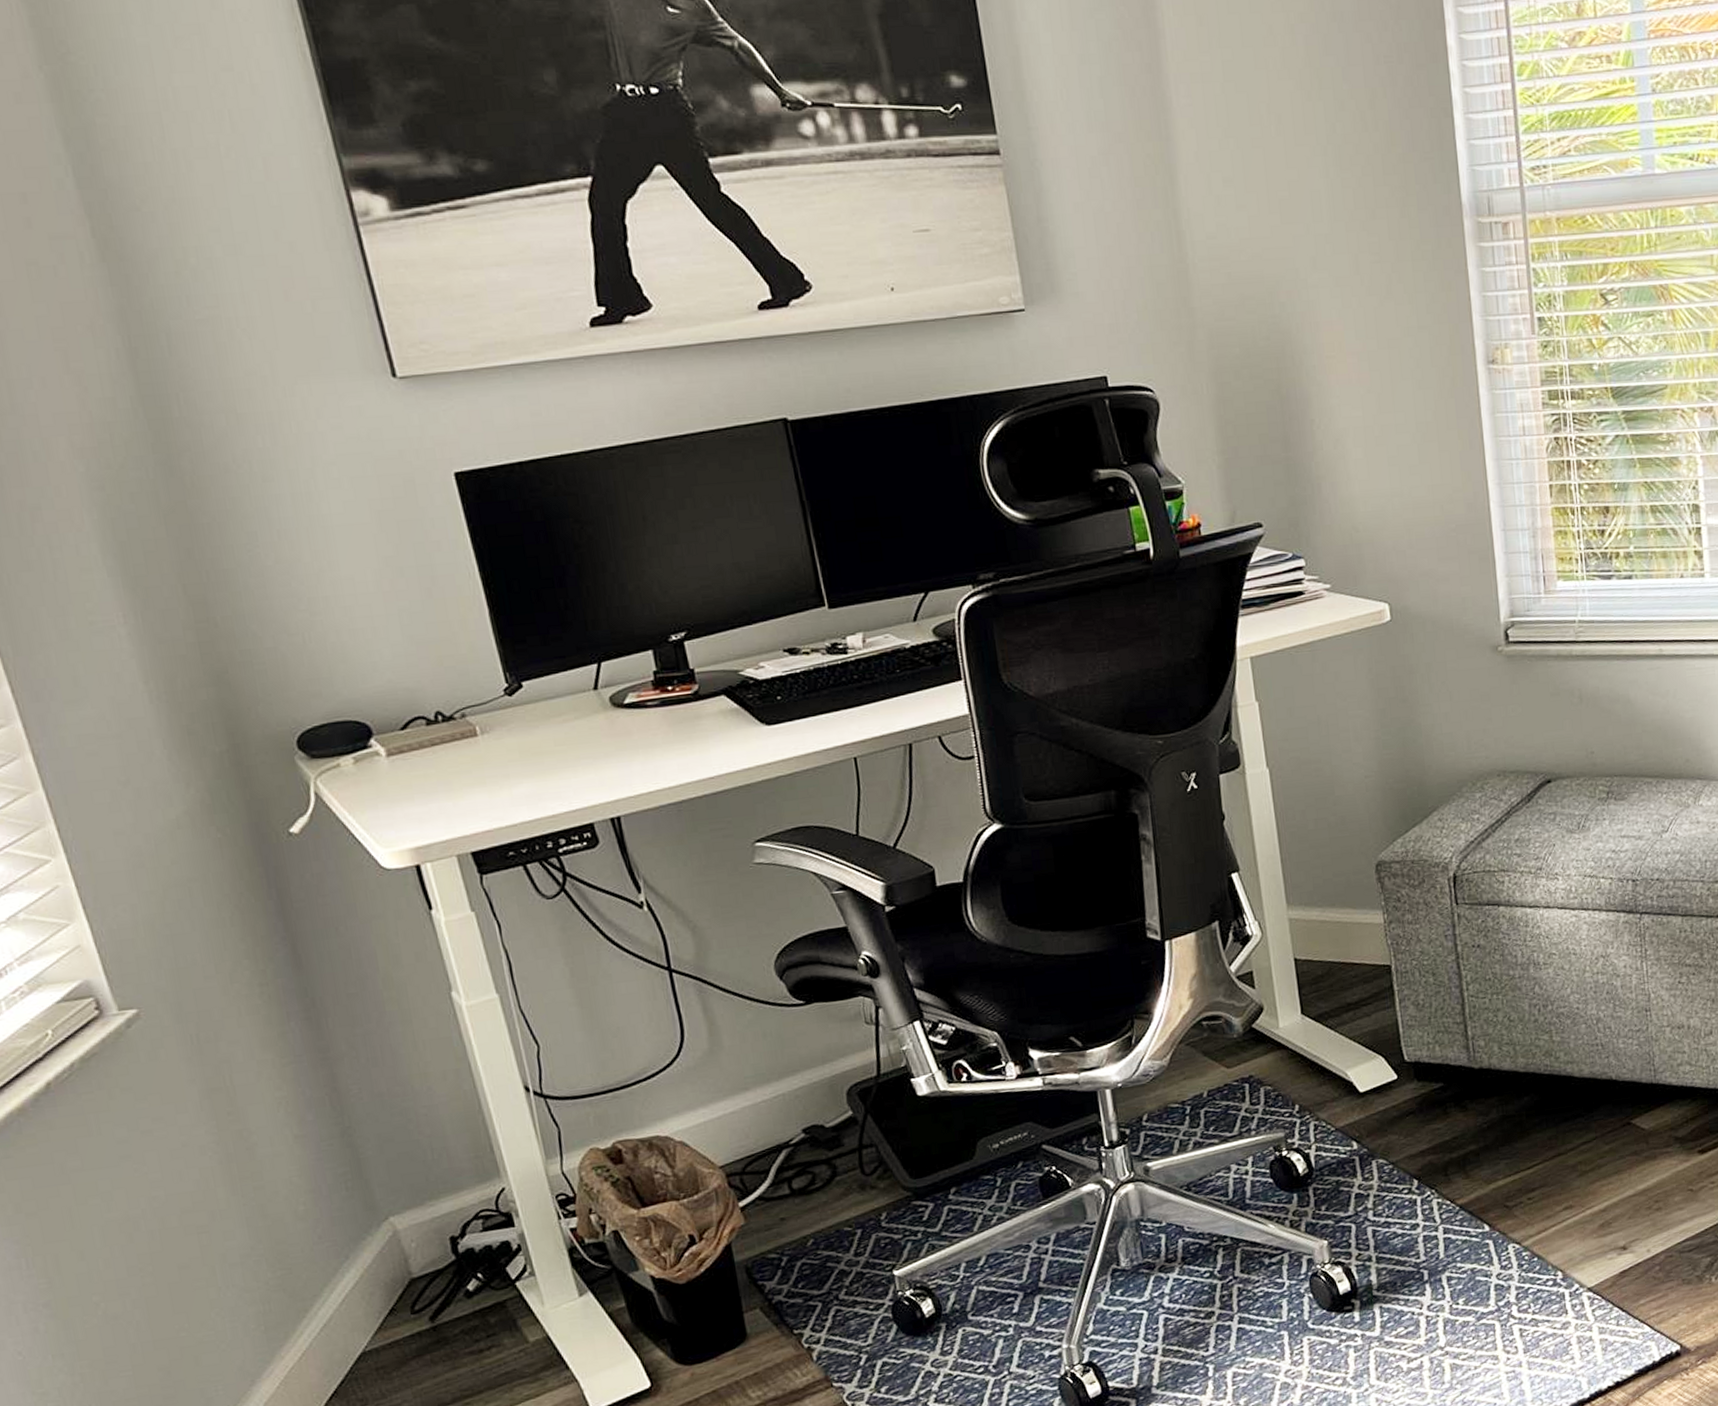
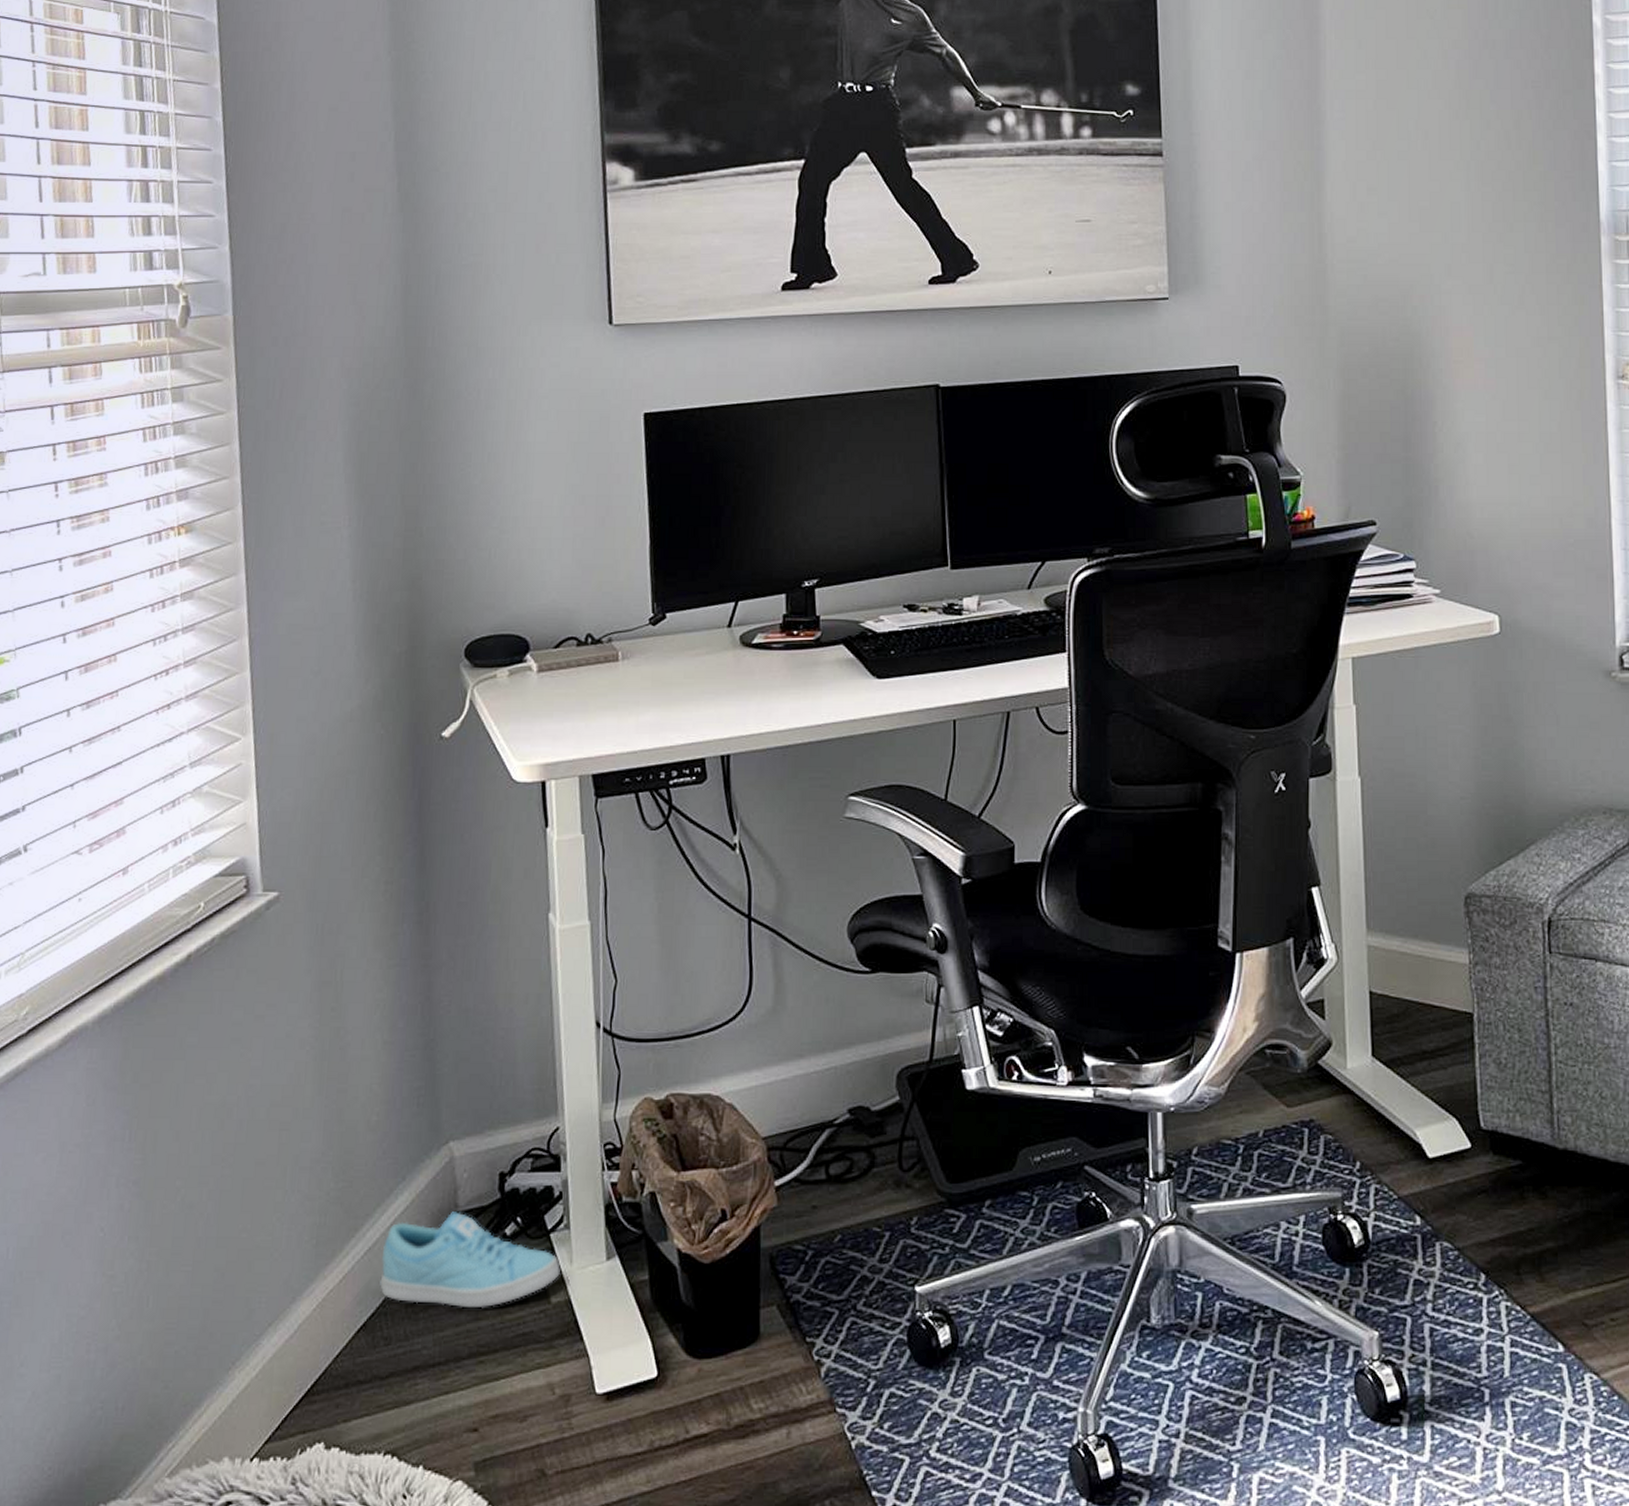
sneaker: none [339,1278,533,1366] -> present [380,1211,560,1309]

